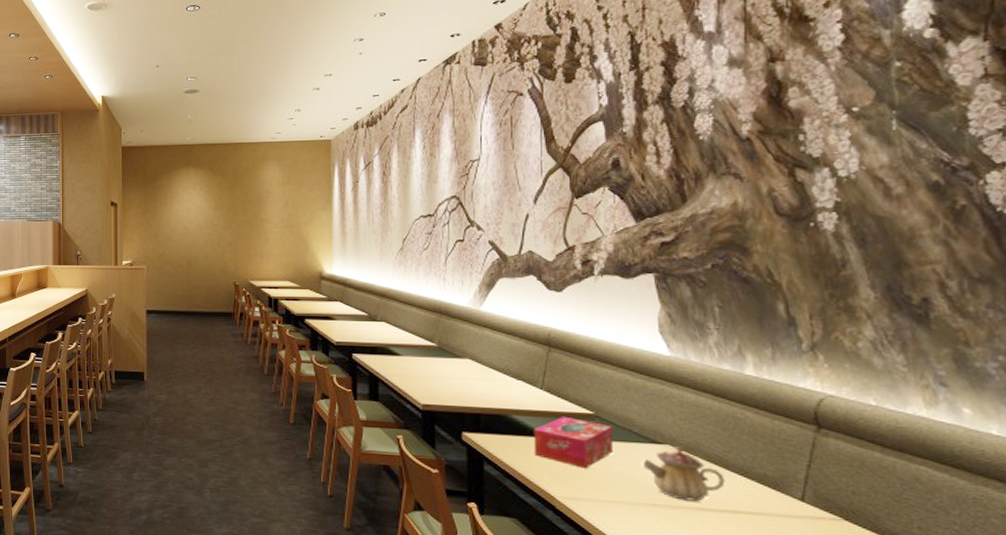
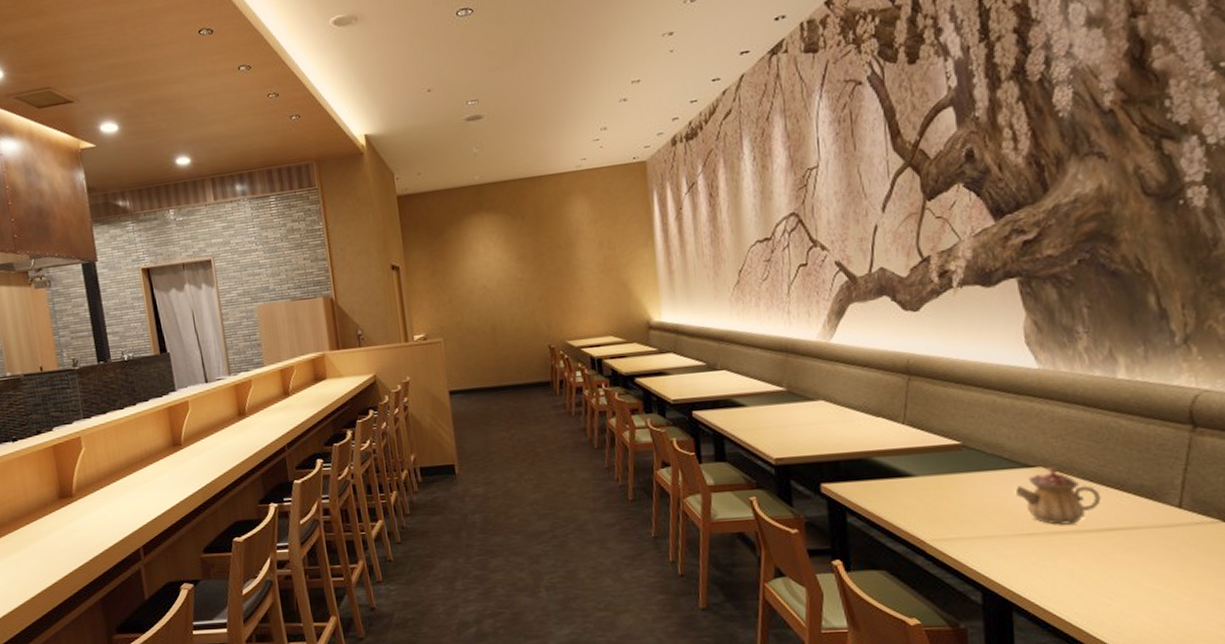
tissue box: present [533,416,614,469] -> none [897,450,984,506]

